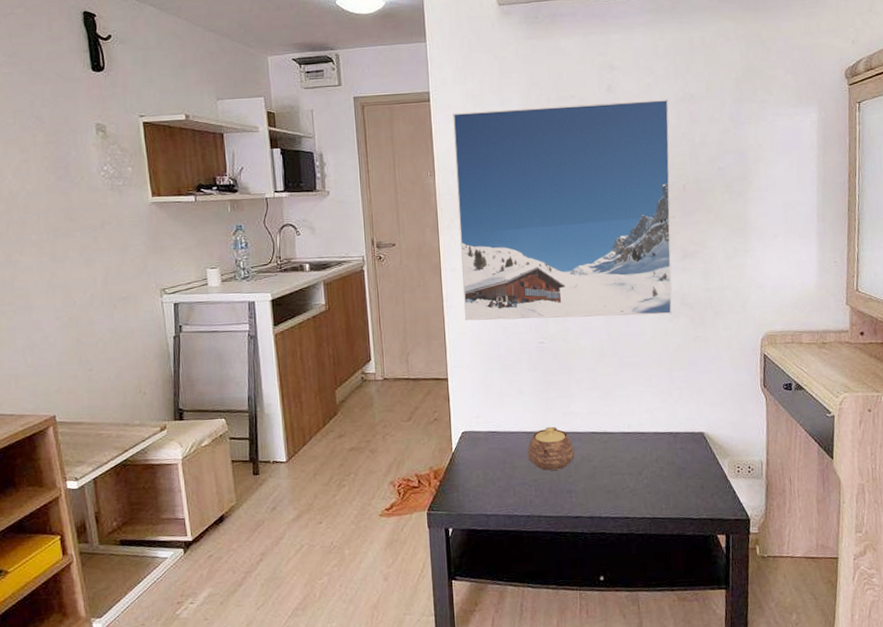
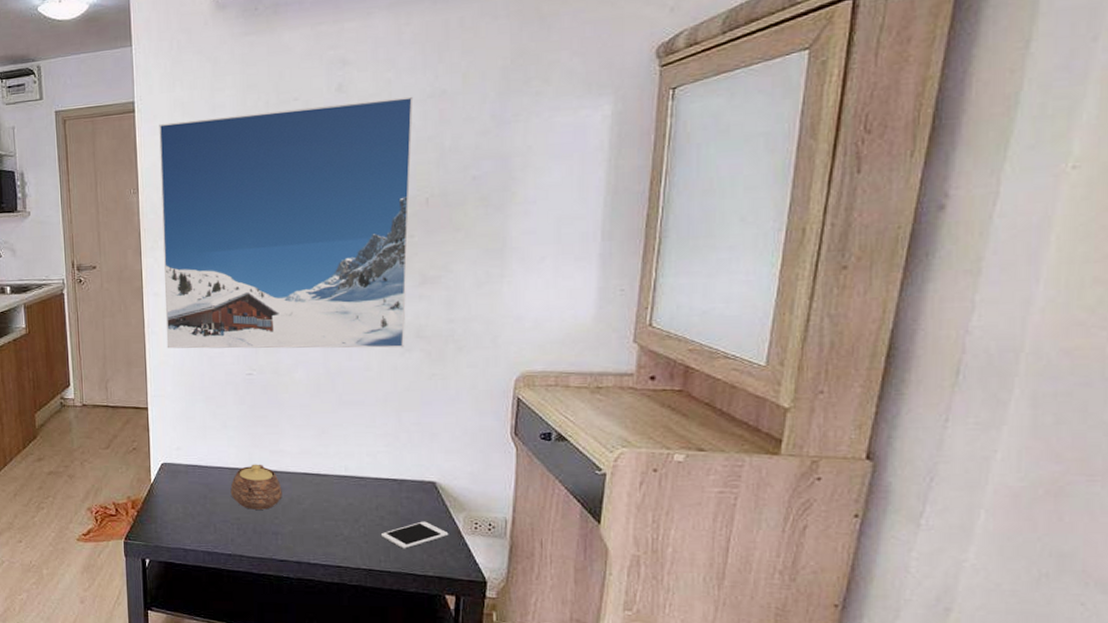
cell phone: none [661,469,717,496] -> present [380,521,449,549]

